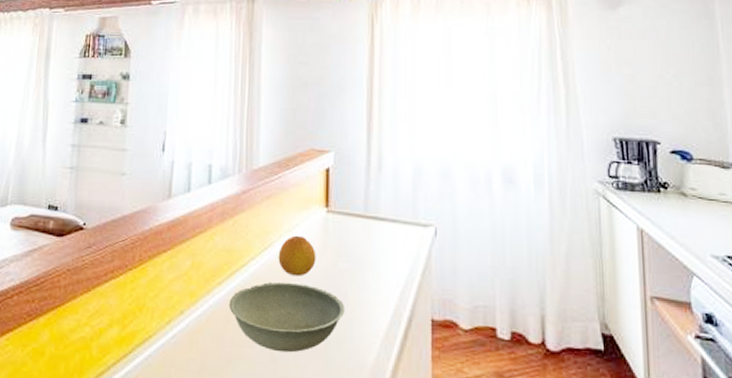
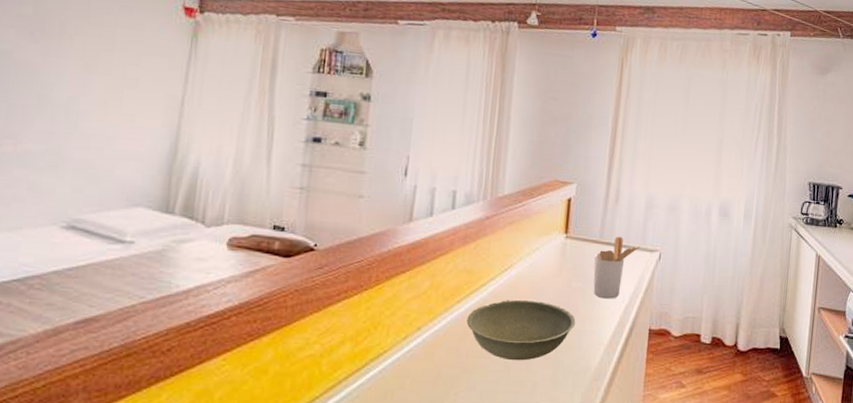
fruit: present [278,235,316,276] -> none [517,258,553,295]
utensil holder: none [361,209,412,283] -> present [593,236,641,299]

